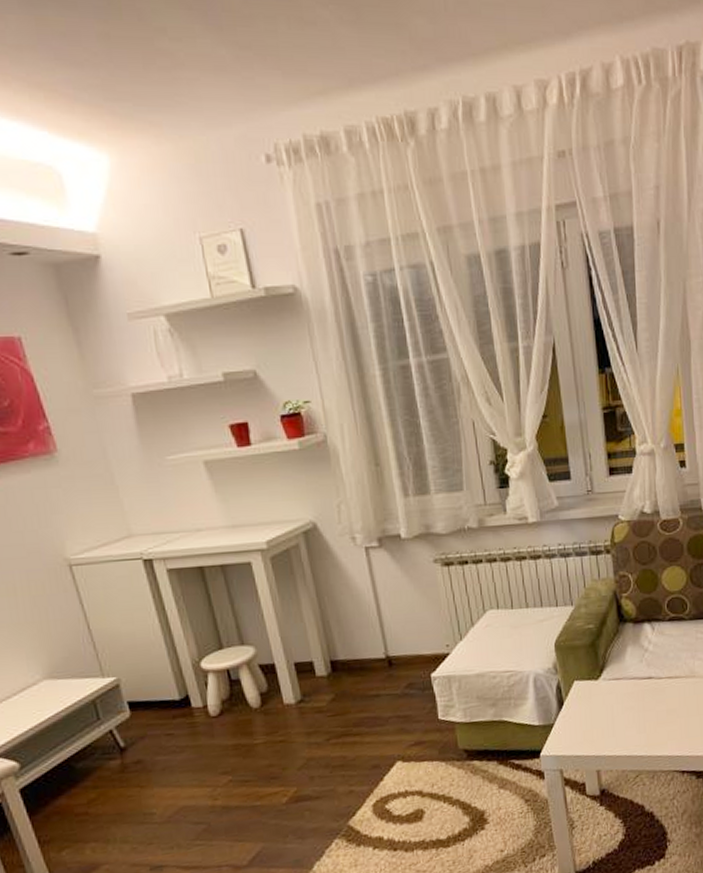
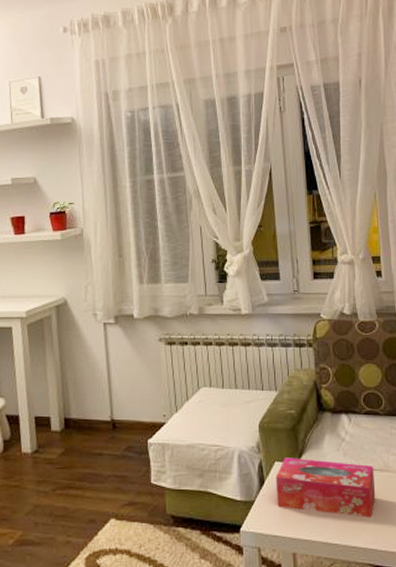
tissue box: none [575,673,681,728] -> present [276,457,376,518]

